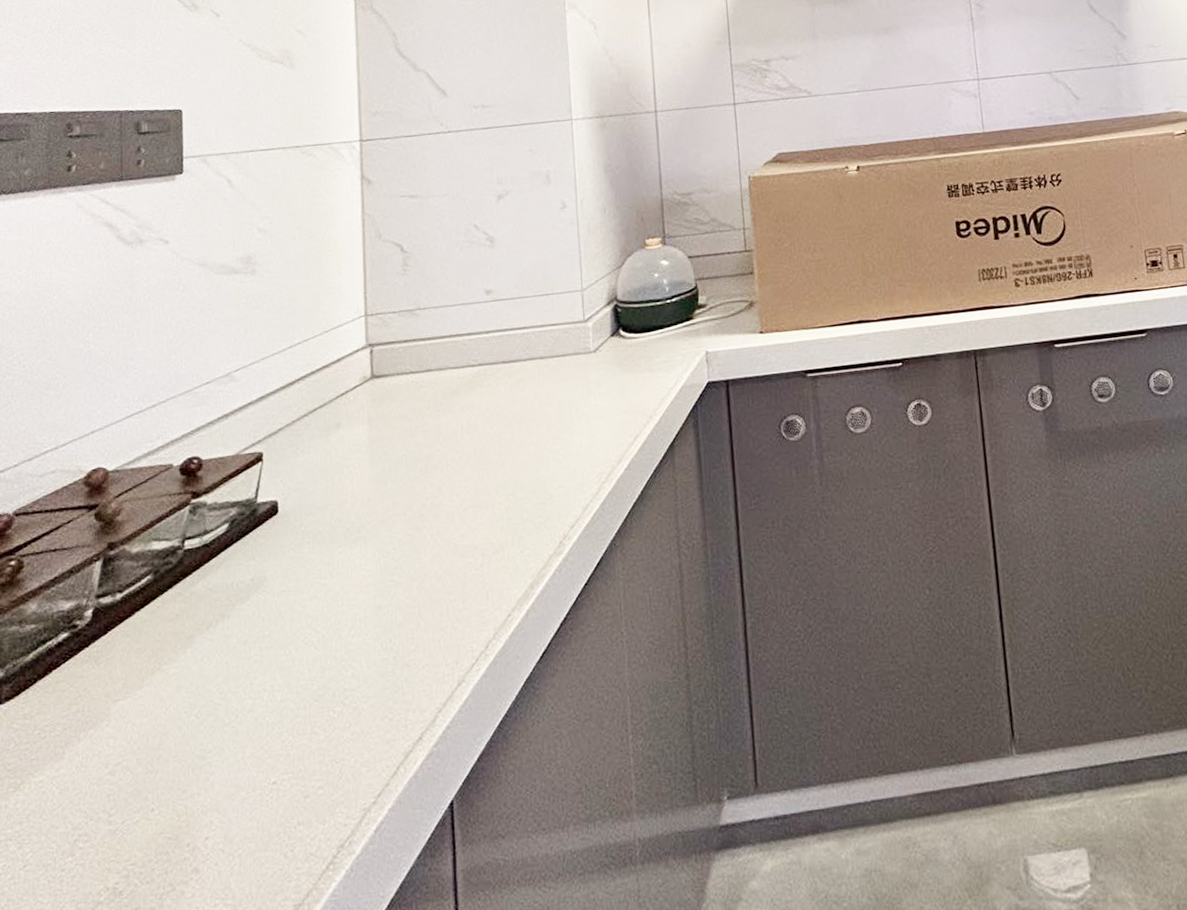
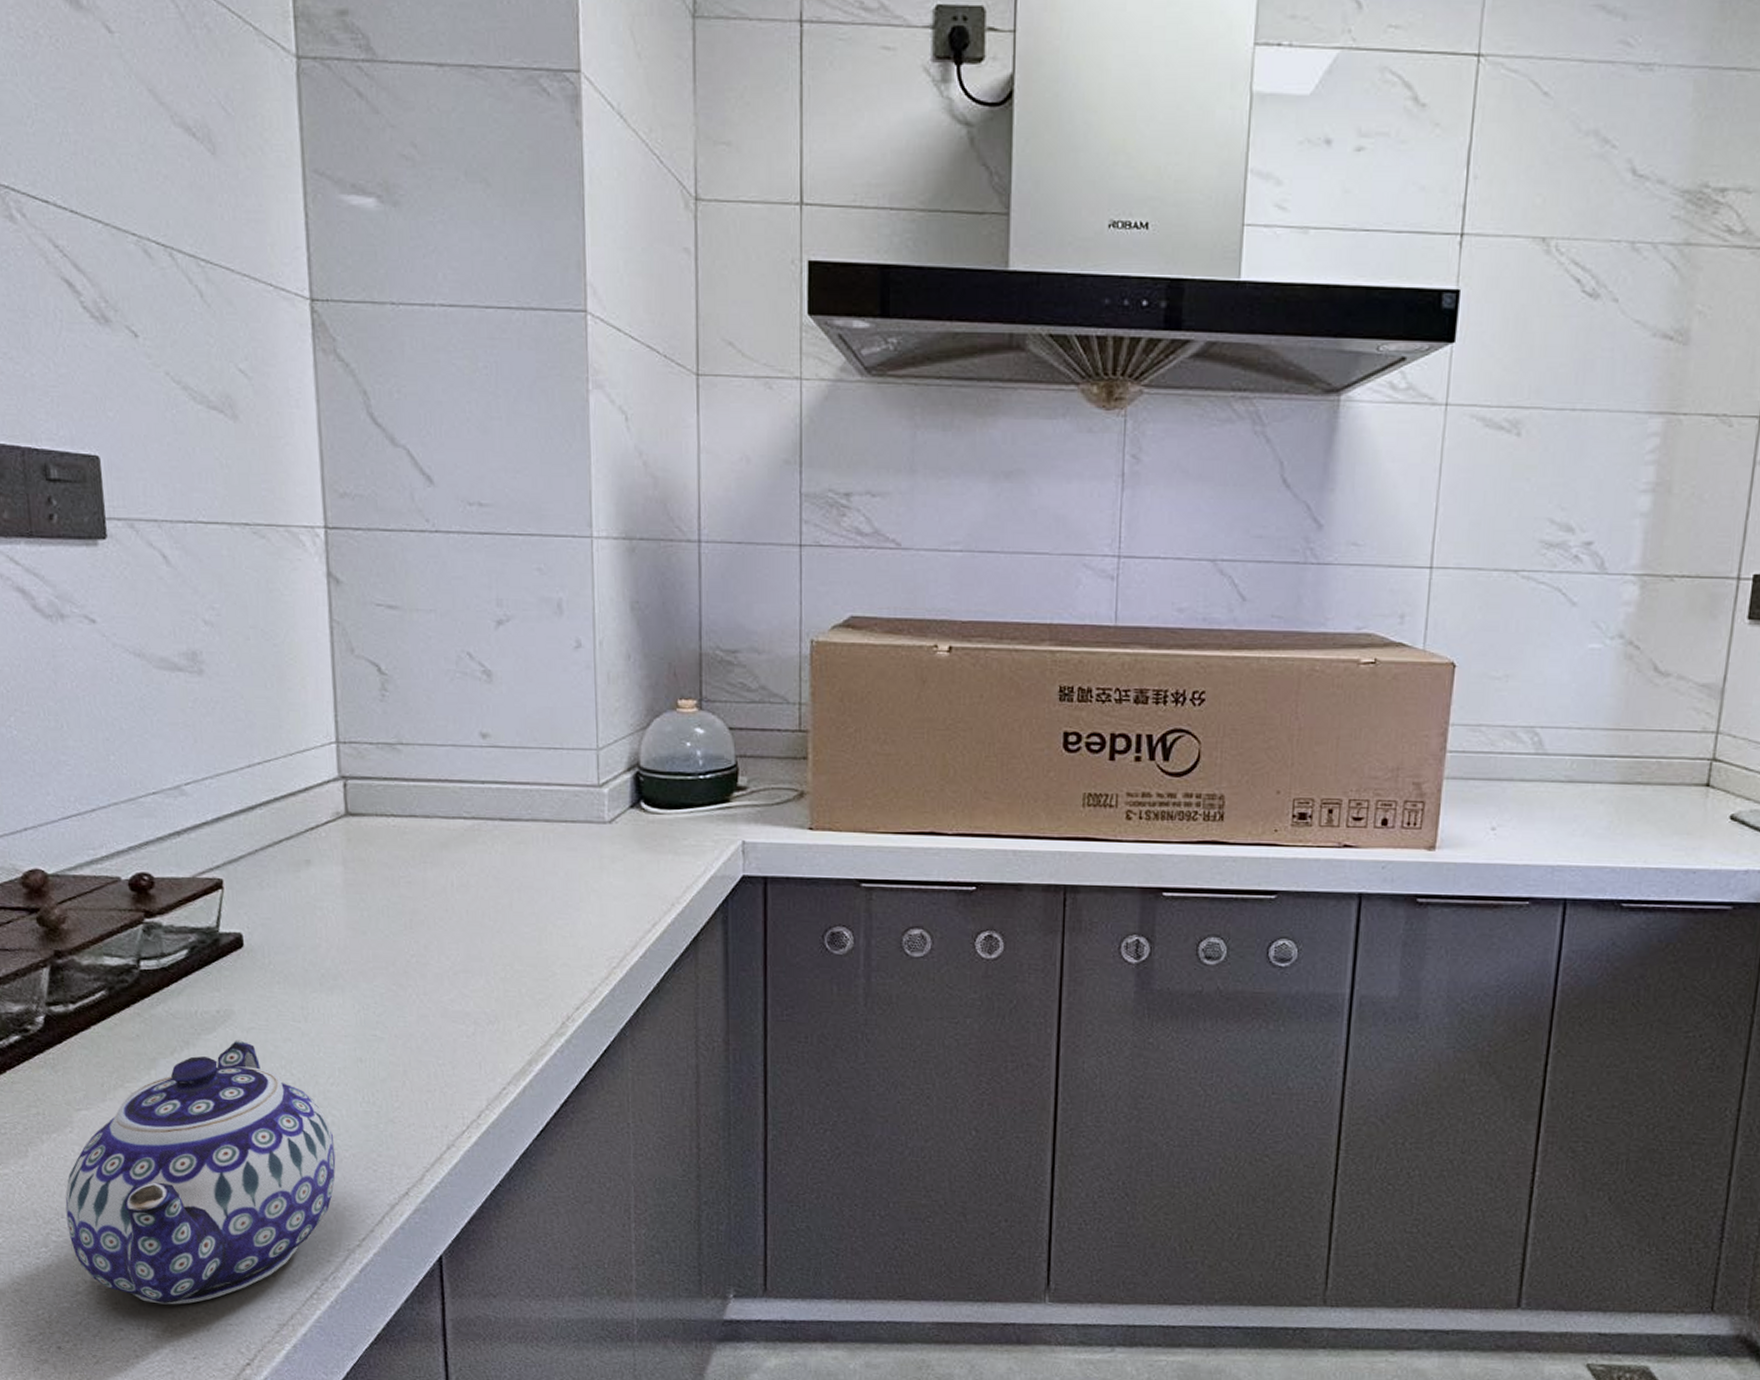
teapot: none [95,605,355,902] -> present [65,1040,336,1305]

